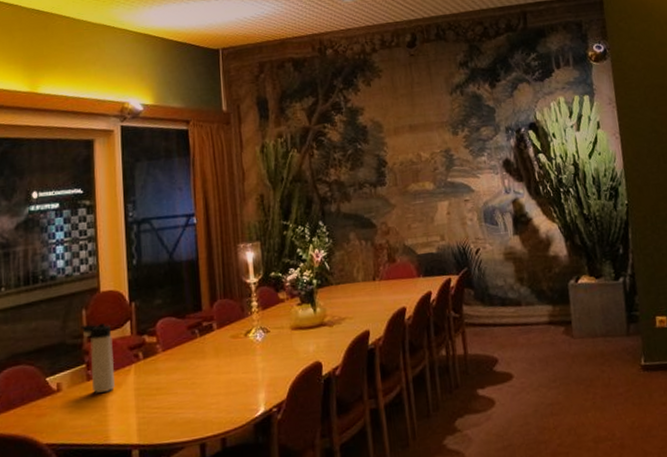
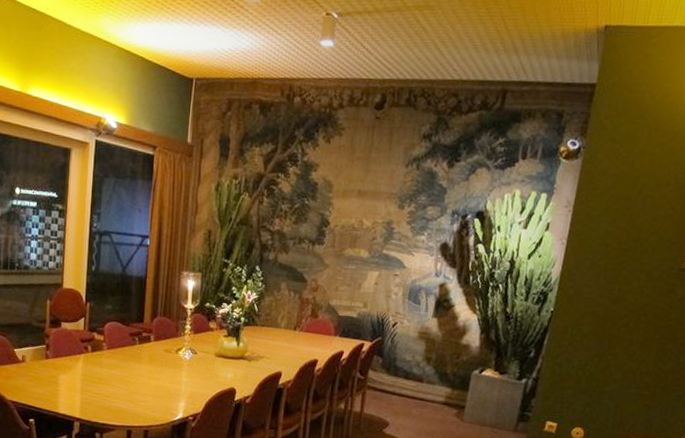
thermos bottle: present [80,324,116,393] -> none [44,312,69,372]

